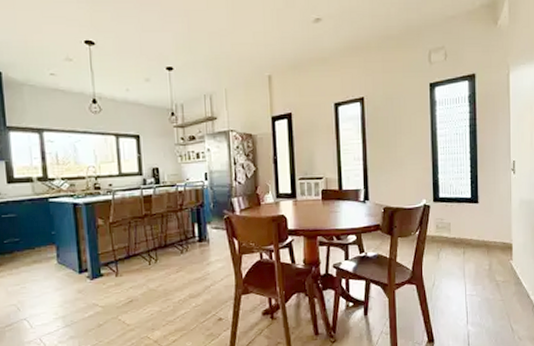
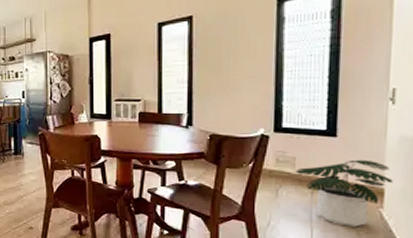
potted plant: none [451,220,517,279] -> present [295,159,393,227]

